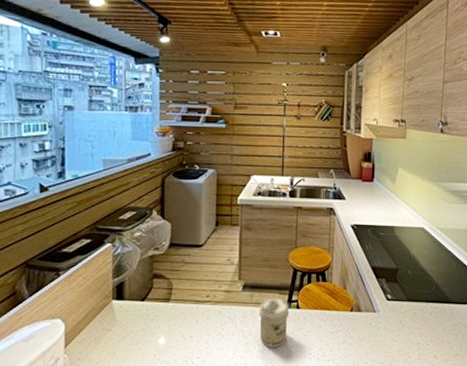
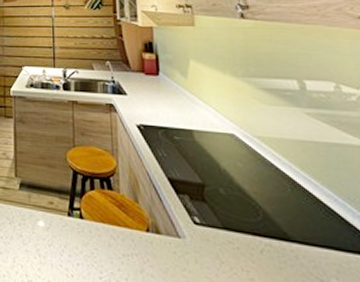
jar: present [259,297,290,348] -> none [38,200,72,263]

